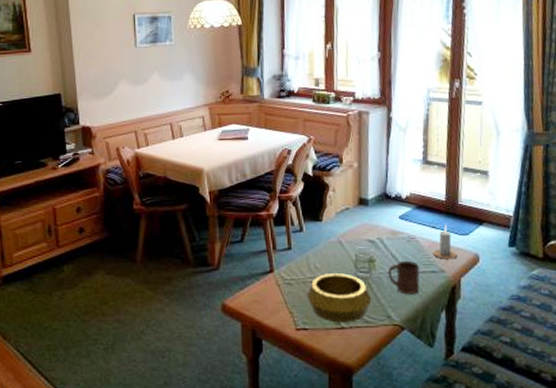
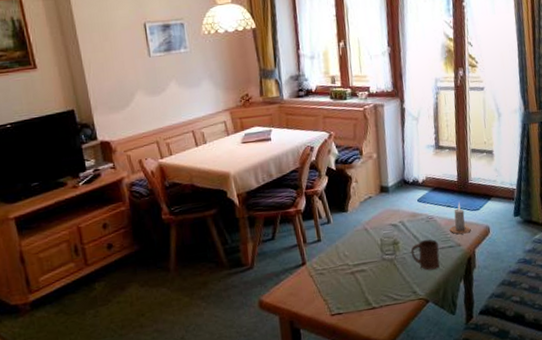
decorative bowl: present [306,273,372,323] -> none [338,258,398,304]

